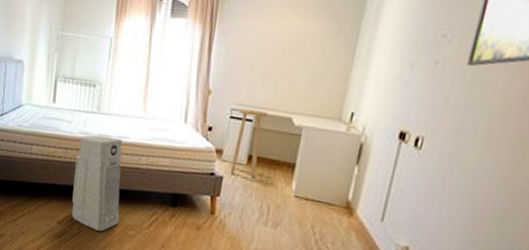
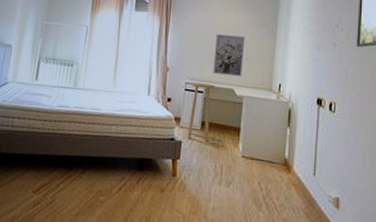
air purifier: present [72,134,123,232] -> none [47,107,95,199]
wall art: none [266,48,314,103] -> present [213,34,246,77]

